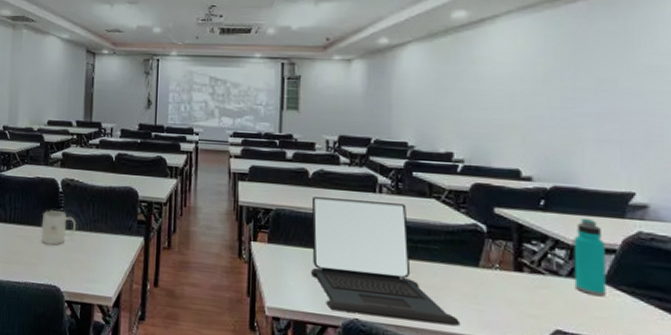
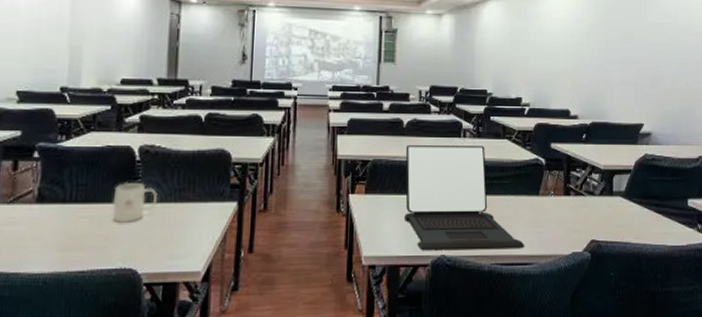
water bottle: present [573,219,606,297] -> none [604,147,624,209]

